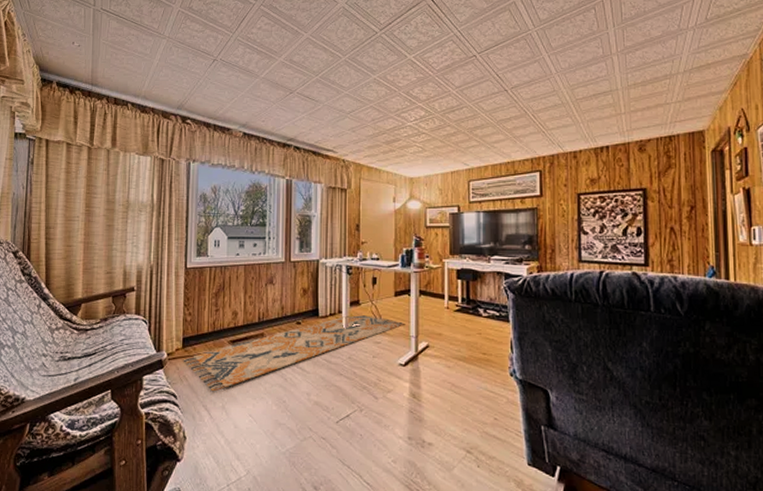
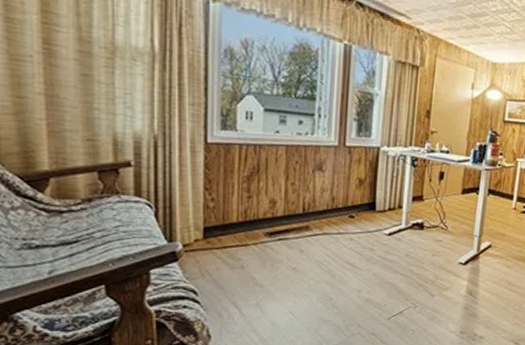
rug: present [182,315,406,392] -> none [203,211,470,288]

